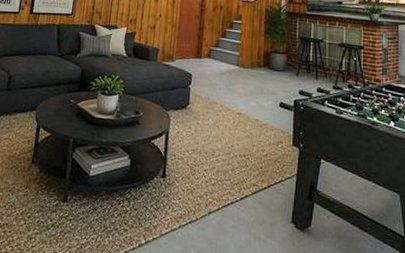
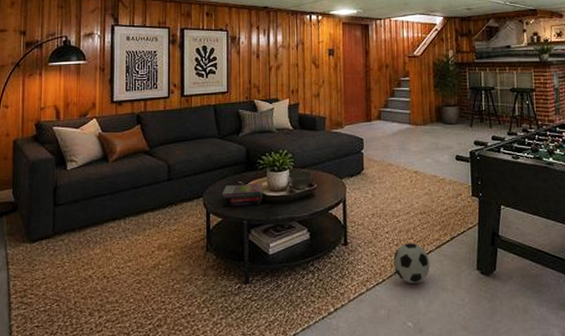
books: none [53,102,93,126] -> present [221,183,263,208]
soccer ball: none [208,184,245,228] -> present [393,243,430,284]

